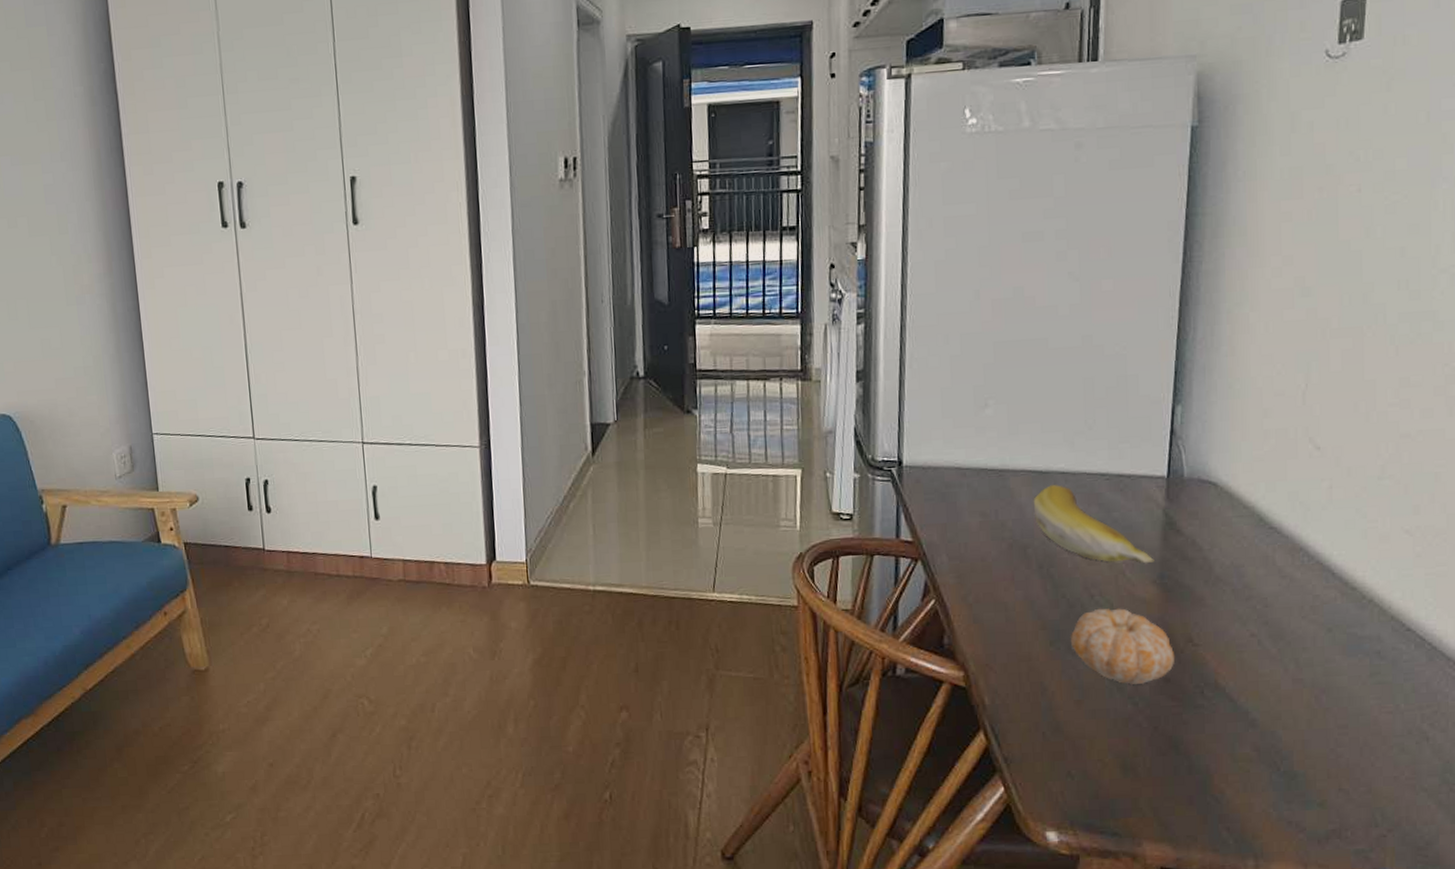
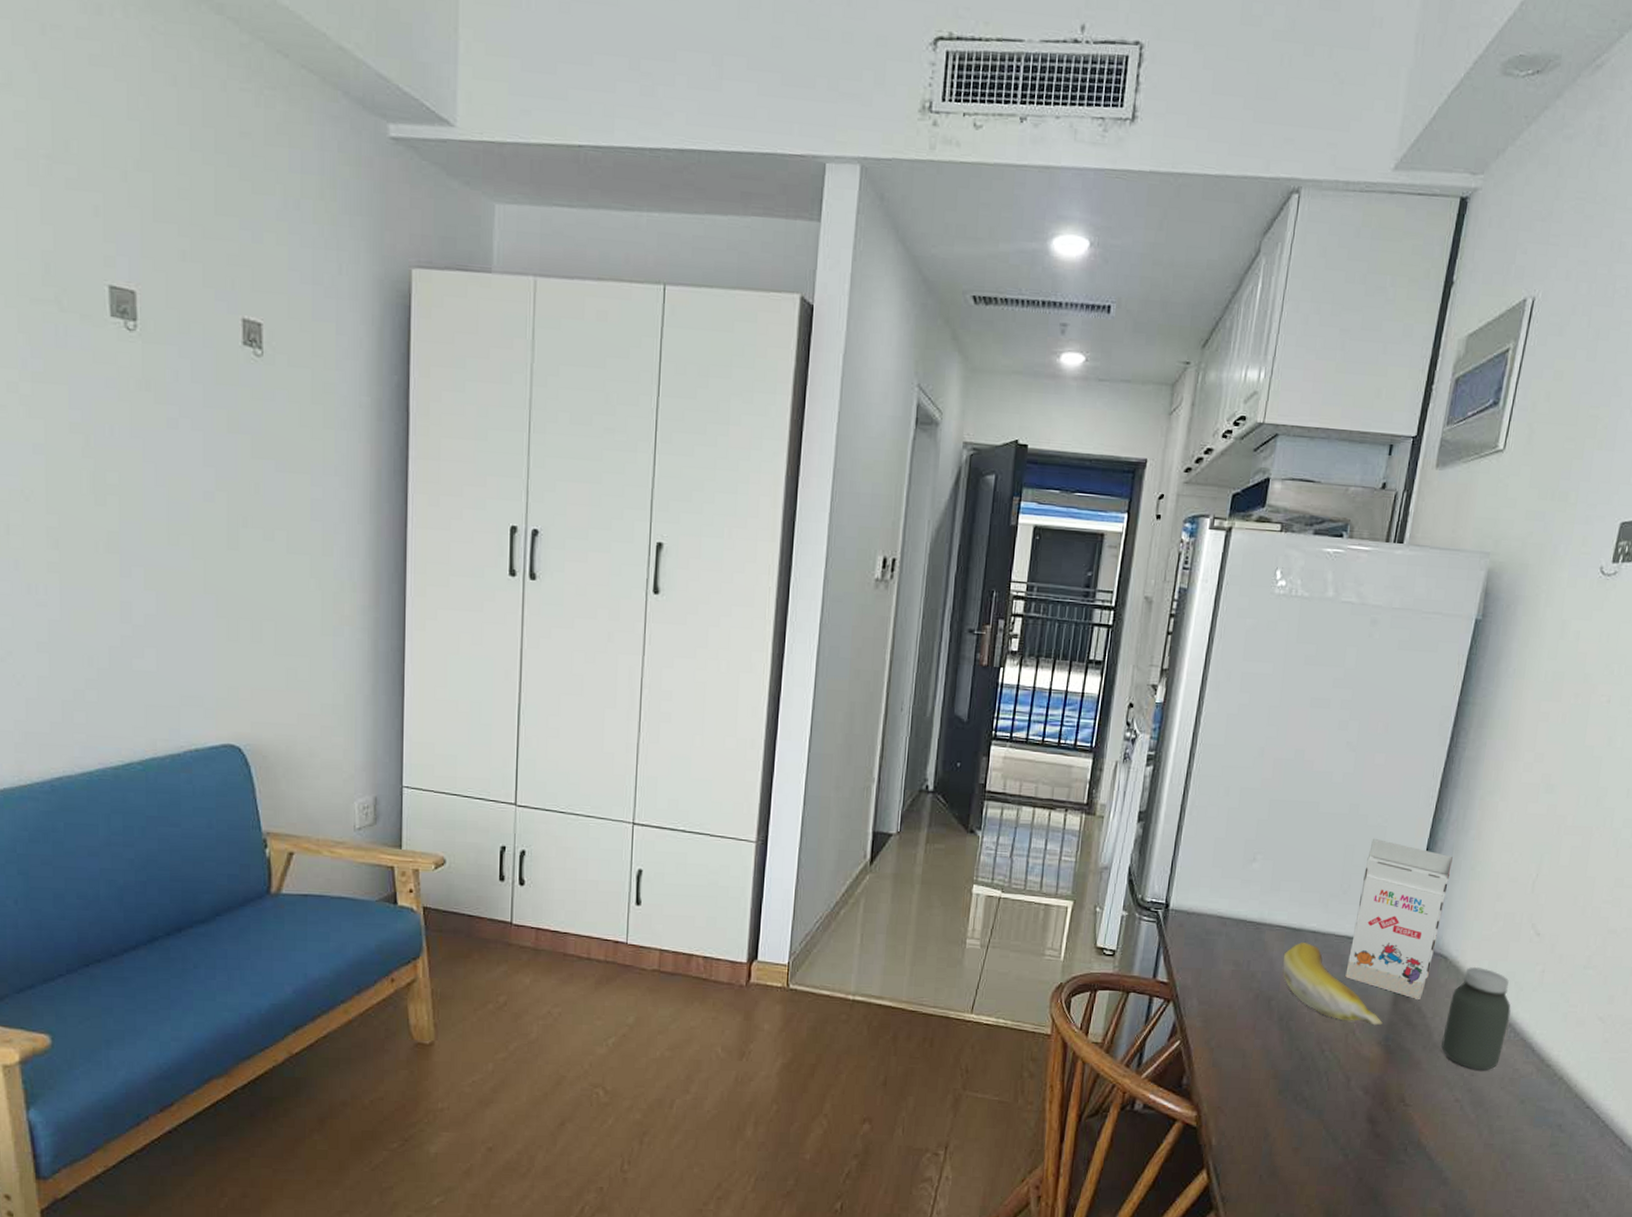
fruit: present [1070,608,1175,684] -> none [1297,1063,1388,1137]
gift box: none [1104,367,1206,533] -> present [1345,838,1453,1001]
jar: none [1225,490,1300,601] -> present [1441,966,1511,1071]

